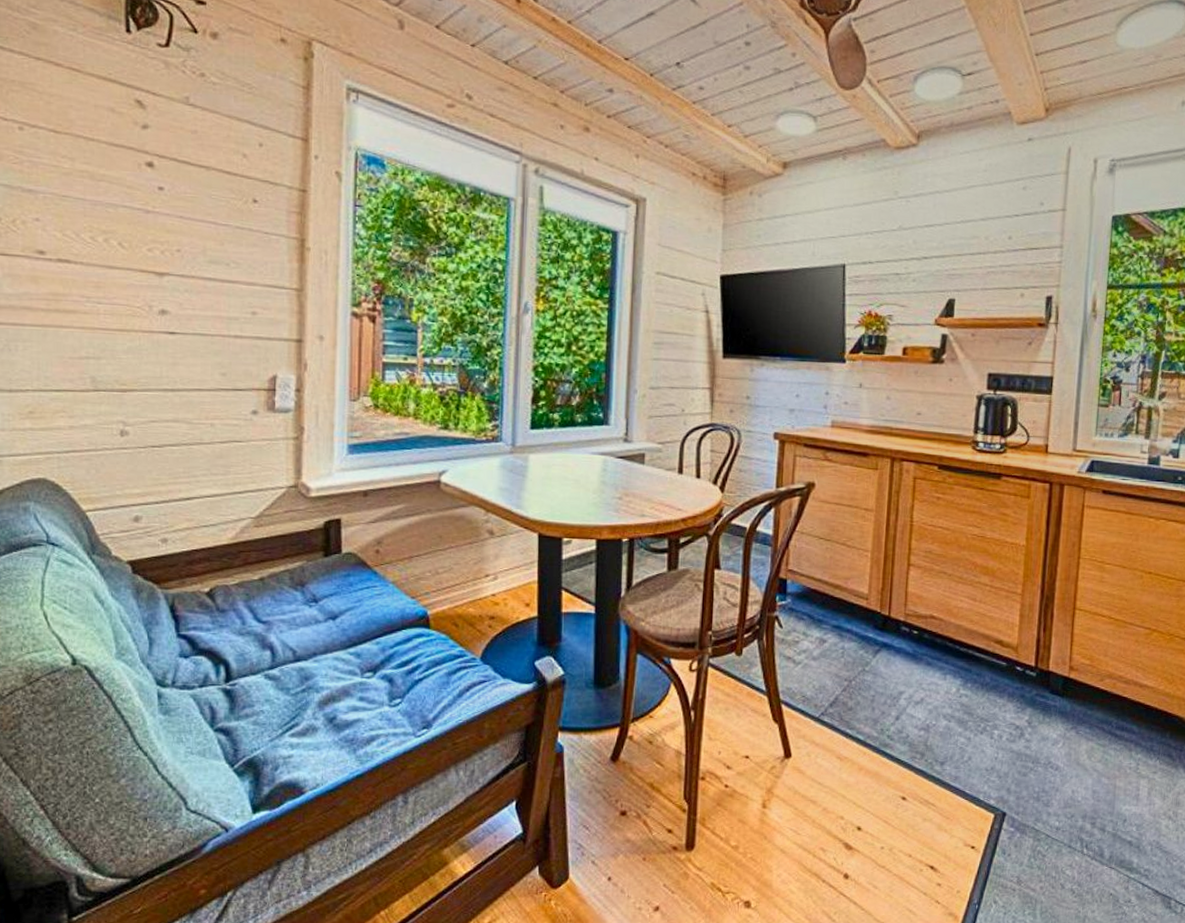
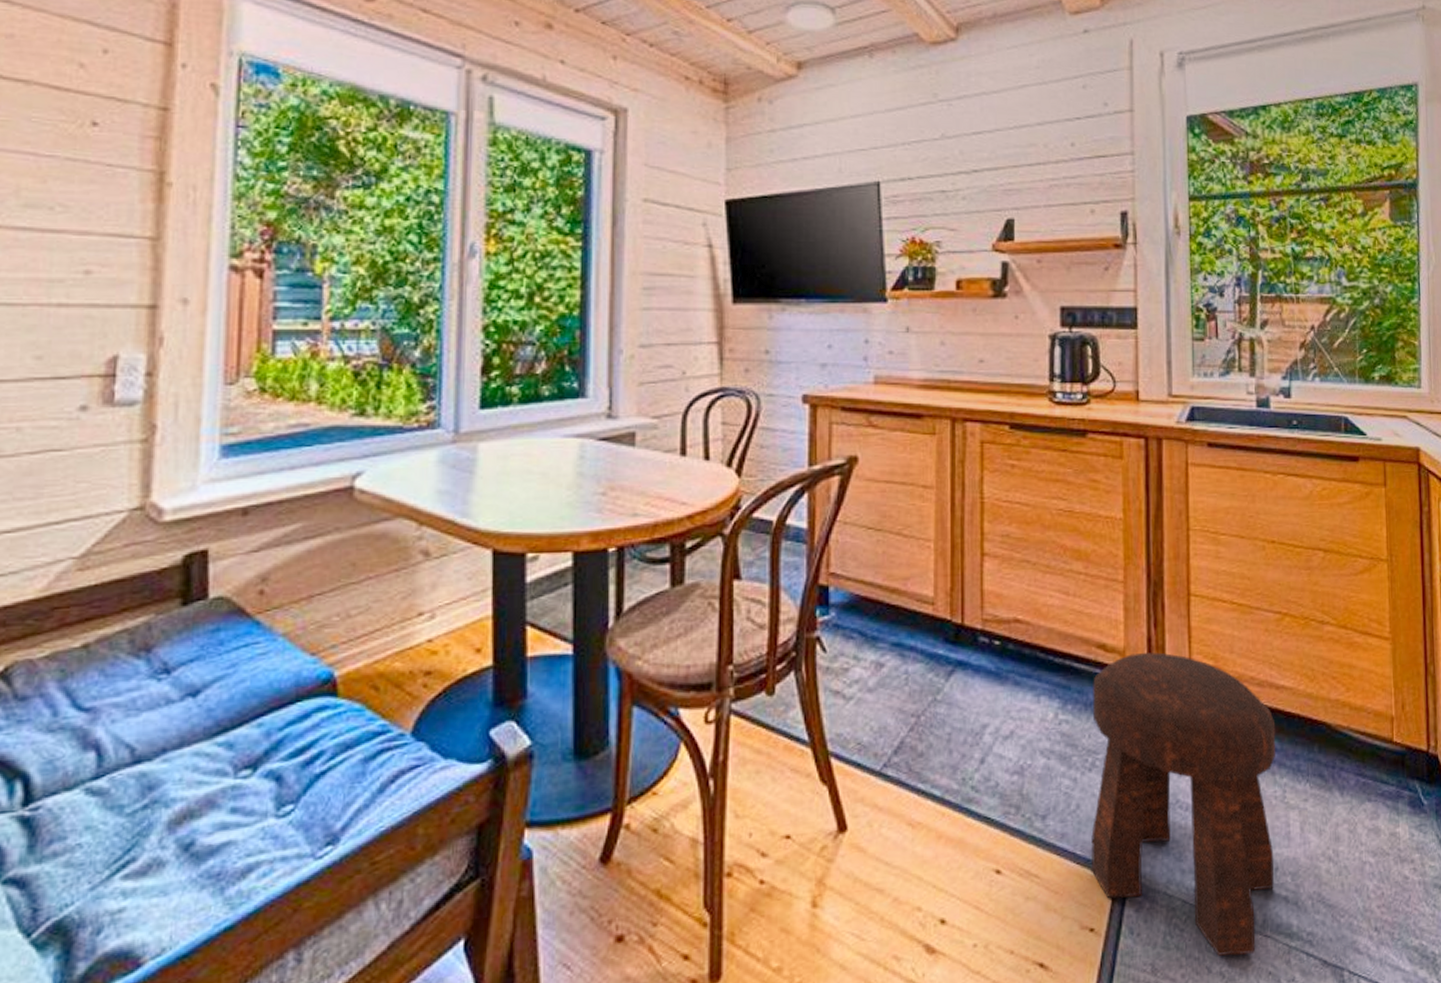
stool: none [977,650,1136,879] -> present [1091,652,1276,956]

